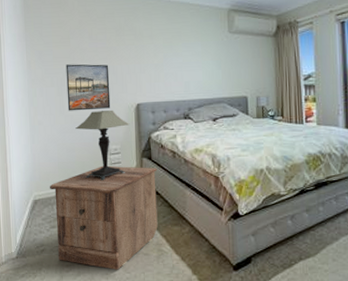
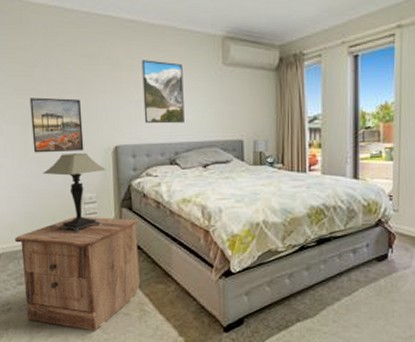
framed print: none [160,30,197,84] -> present [141,60,185,124]

